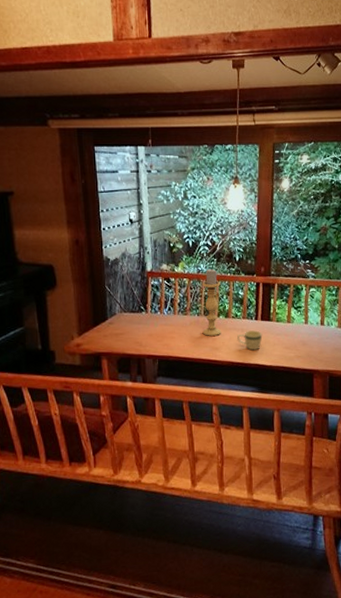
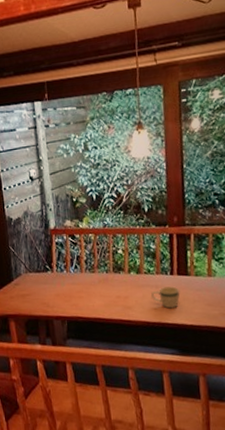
candle holder: present [202,268,221,336] -> none [110,221,133,294]

